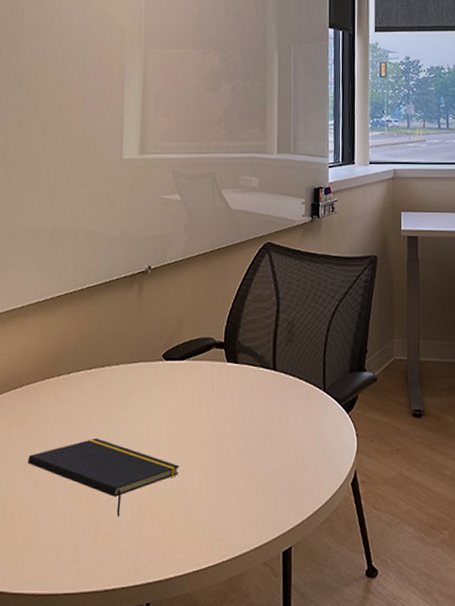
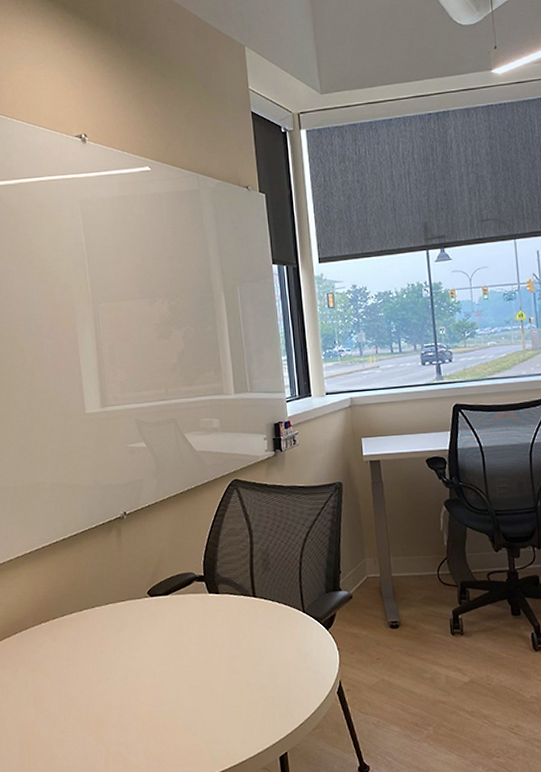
notepad: present [28,438,180,517] -> none [36,671,176,738]

